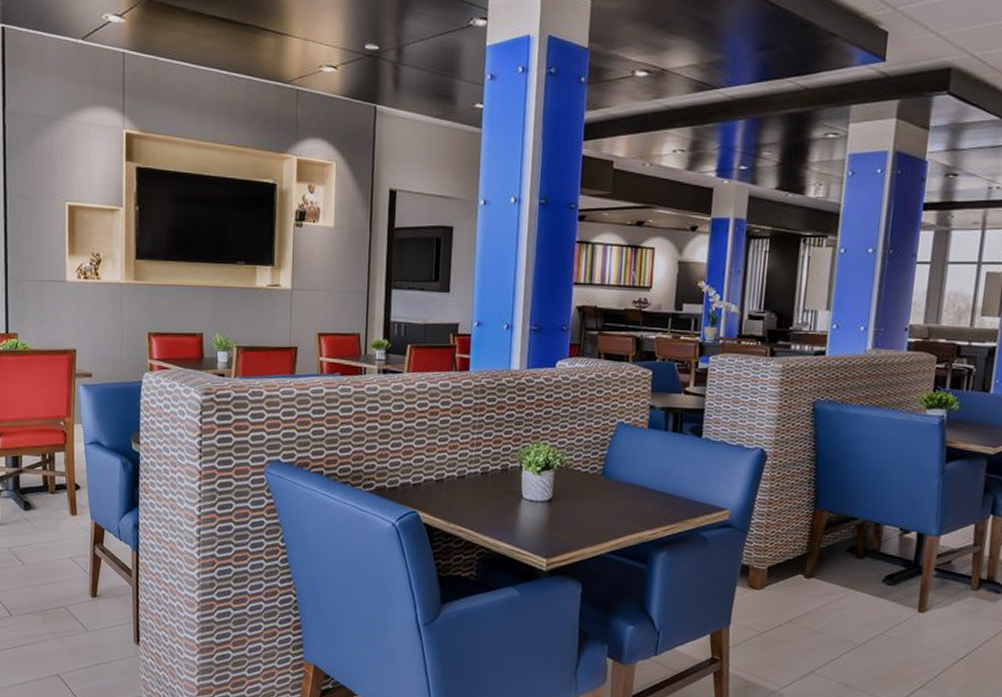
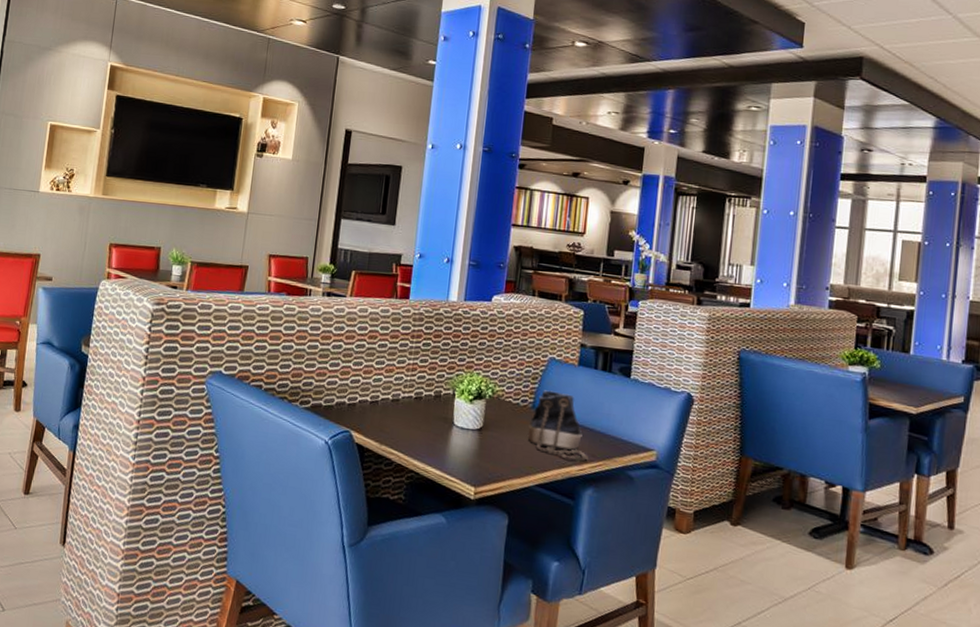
handbag: none [598,456,662,525] -> present [527,390,589,461]

